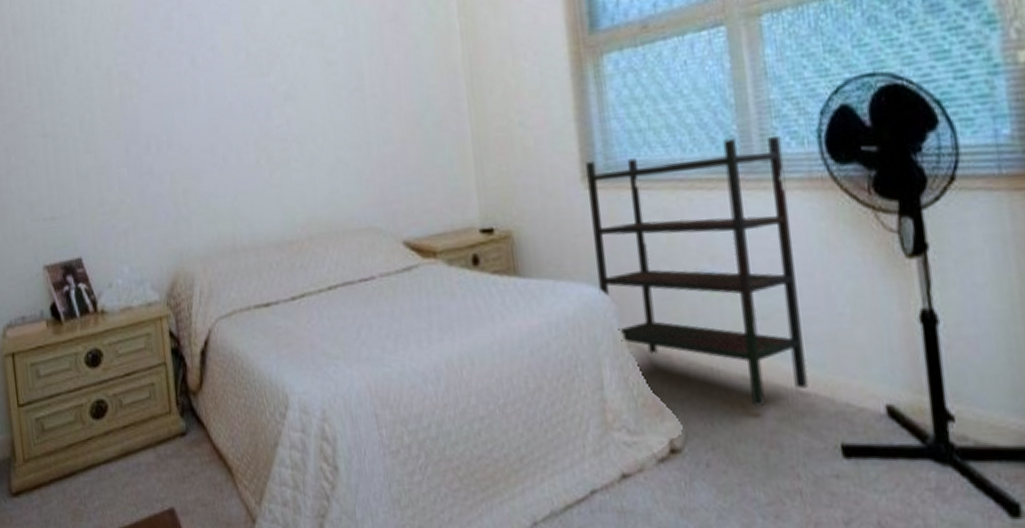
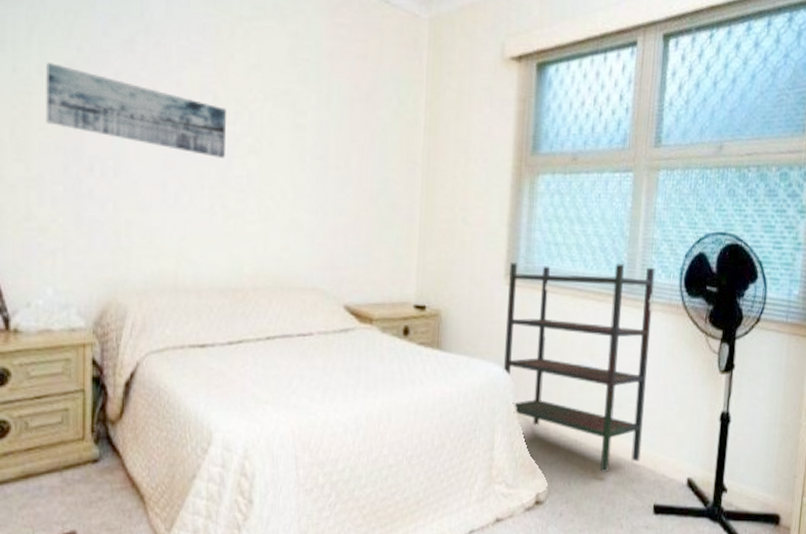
wall art: none [102,56,264,114] -> present [46,63,226,158]

